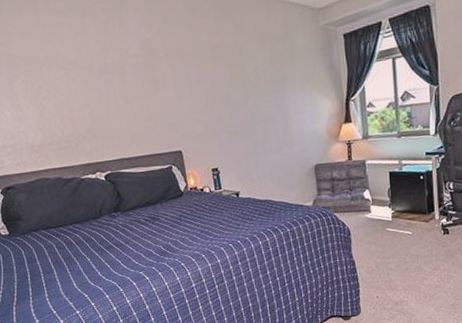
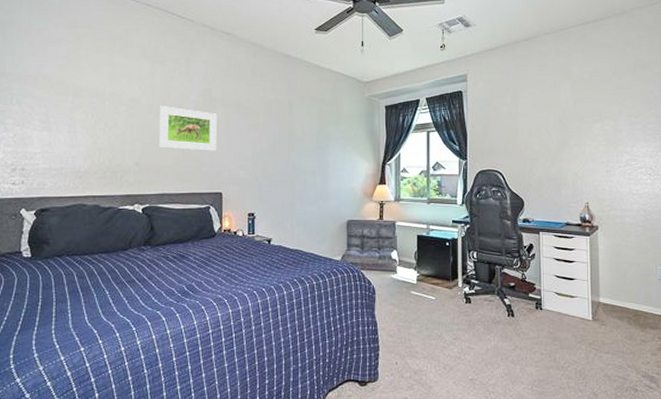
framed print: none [100,64,168,111] -> present [159,106,218,151]

